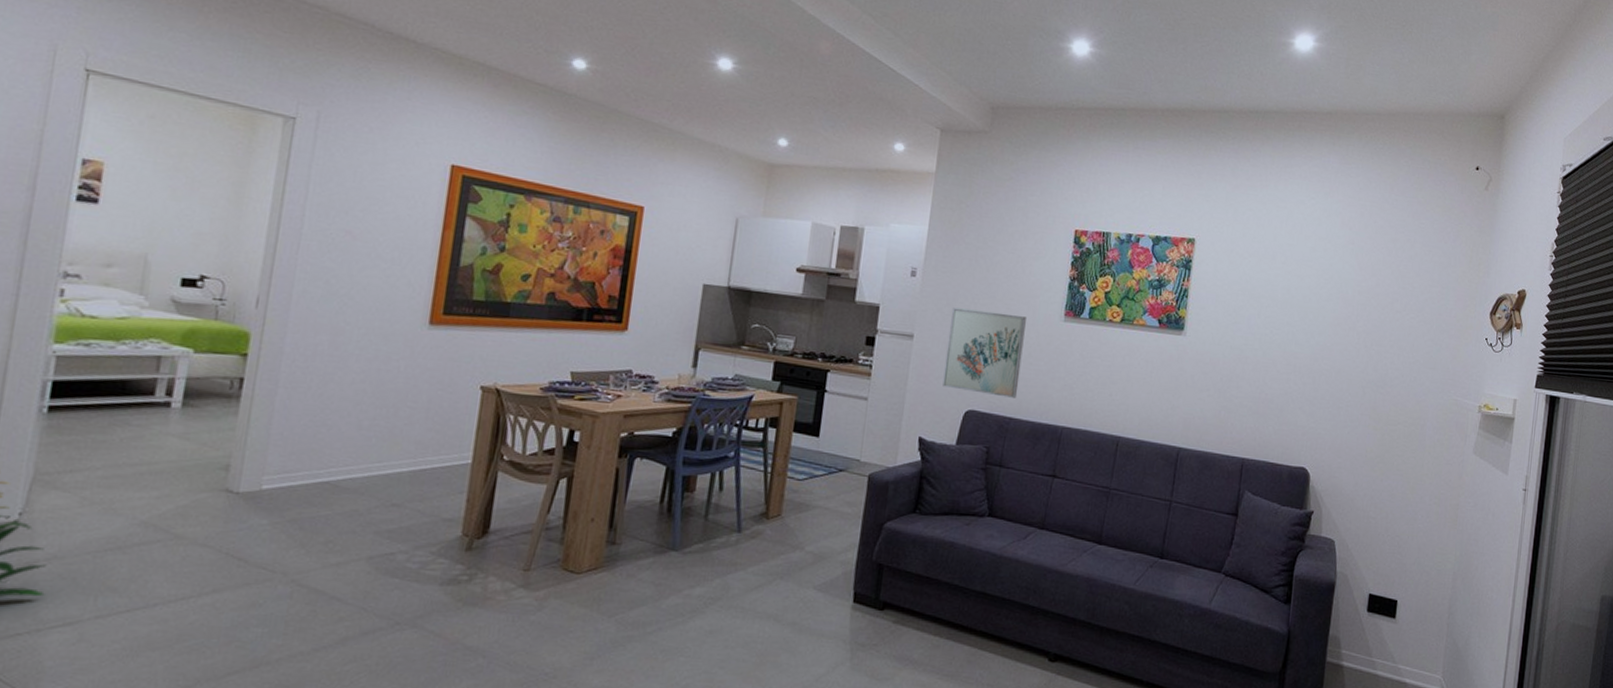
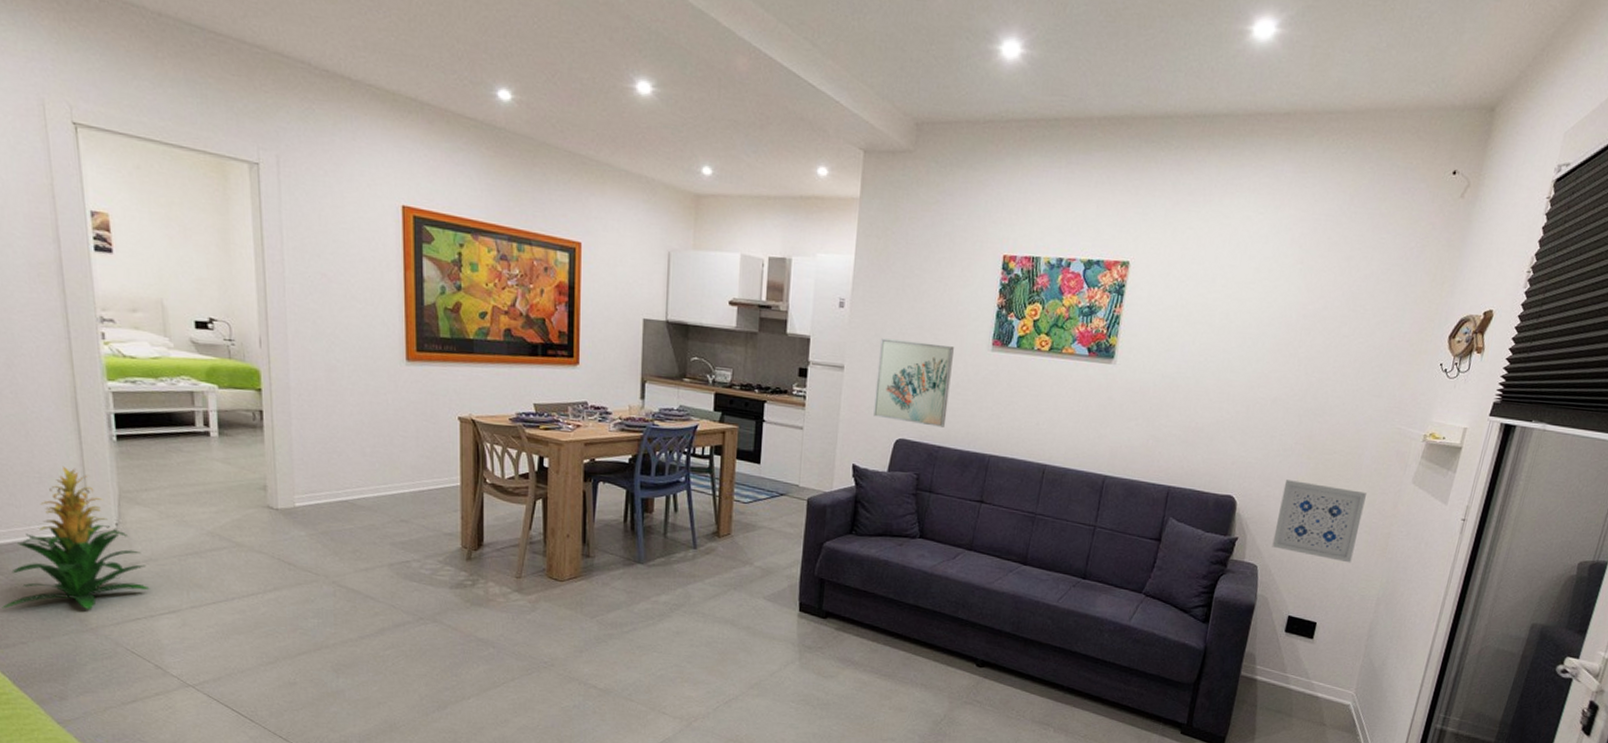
wall art: none [1347,451,1432,536] -> present [1272,480,1367,563]

